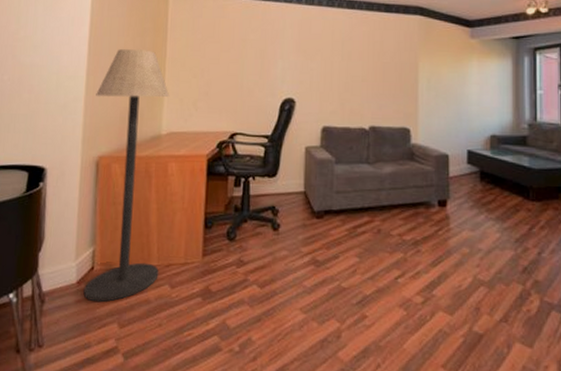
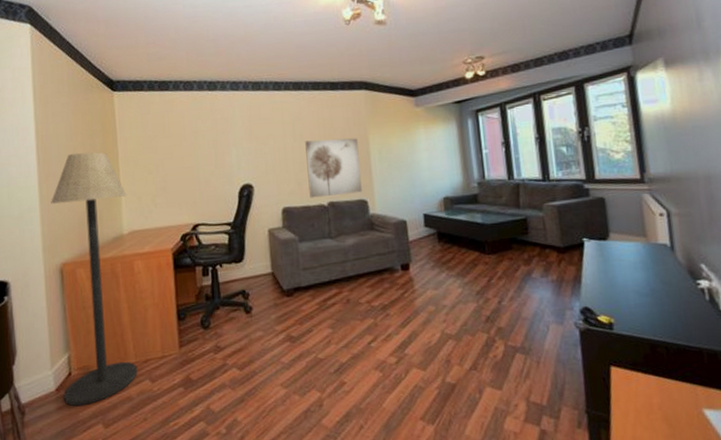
wall art: none [351,61,407,121] -> present [305,138,362,198]

